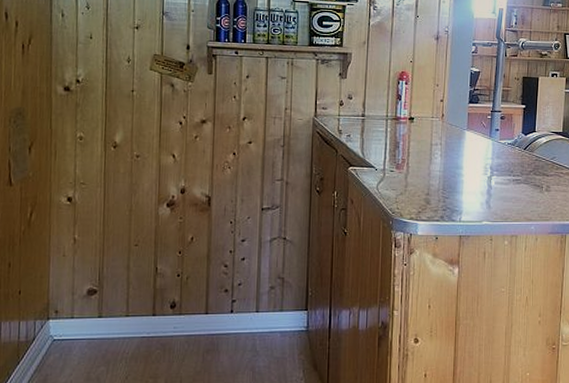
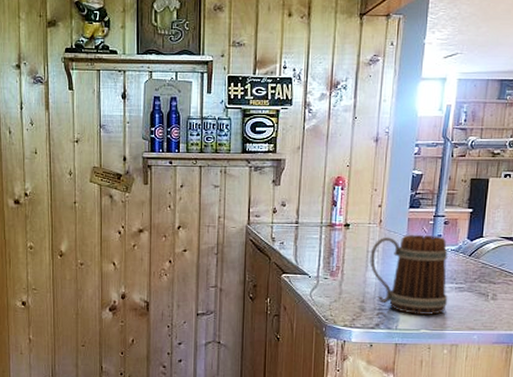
beer mug: none [433,128,507,208] -> present [370,234,448,316]

